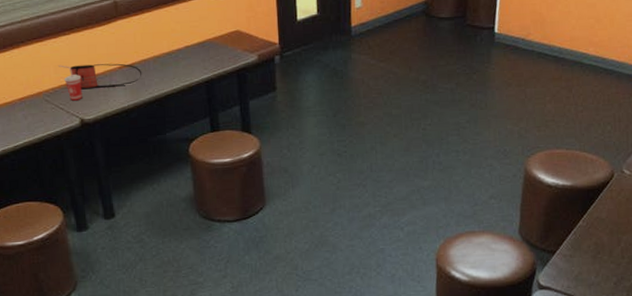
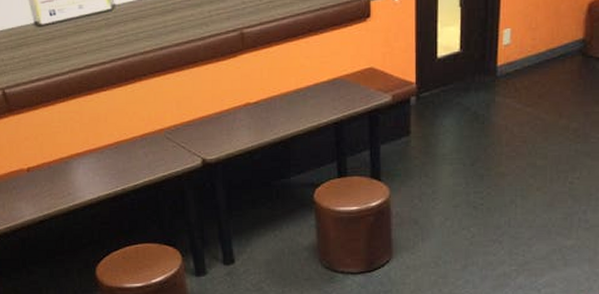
beverage cup: present [58,65,83,101] -> none [180,101,205,139]
shoulder bag: present [71,63,142,90] -> none [193,100,268,128]

